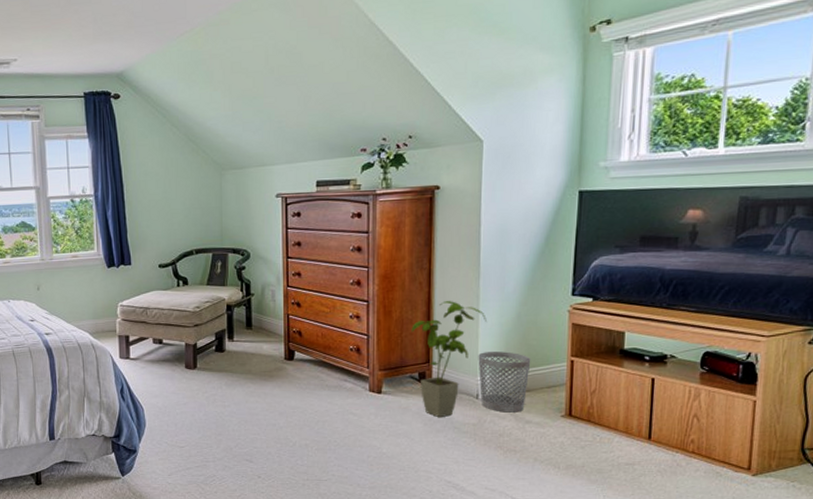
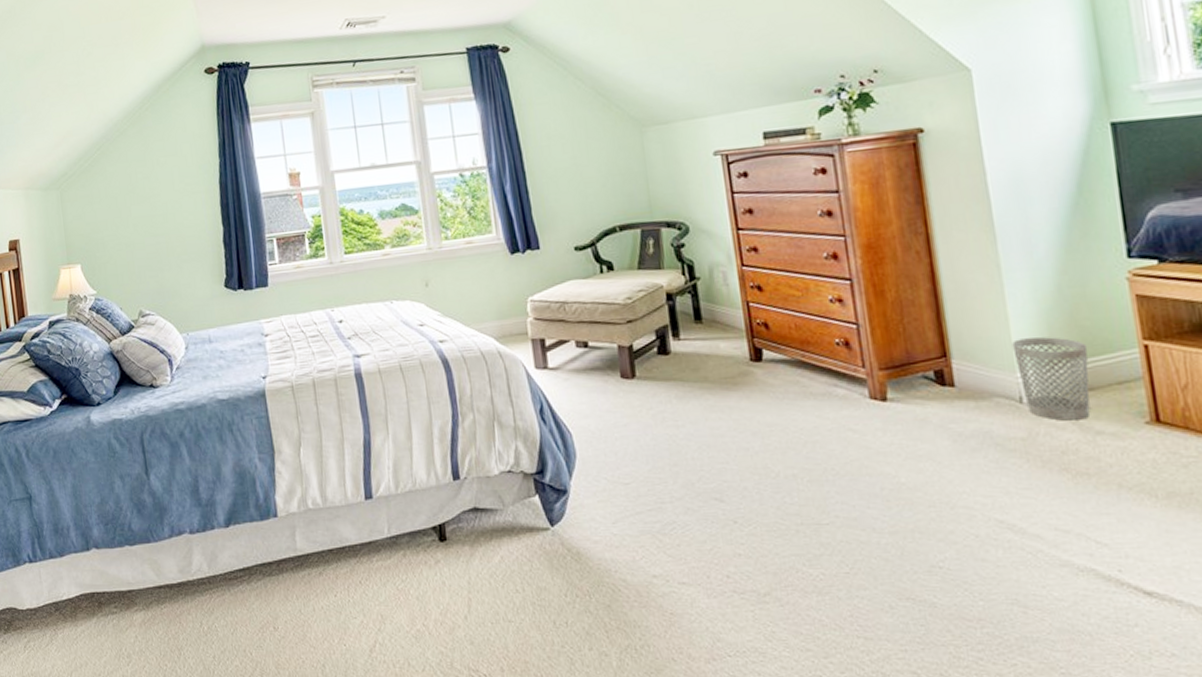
house plant: present [411,301,487,418] -> none [914,273,1016,432]

